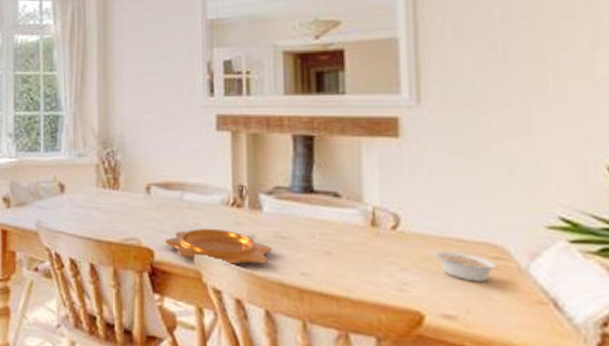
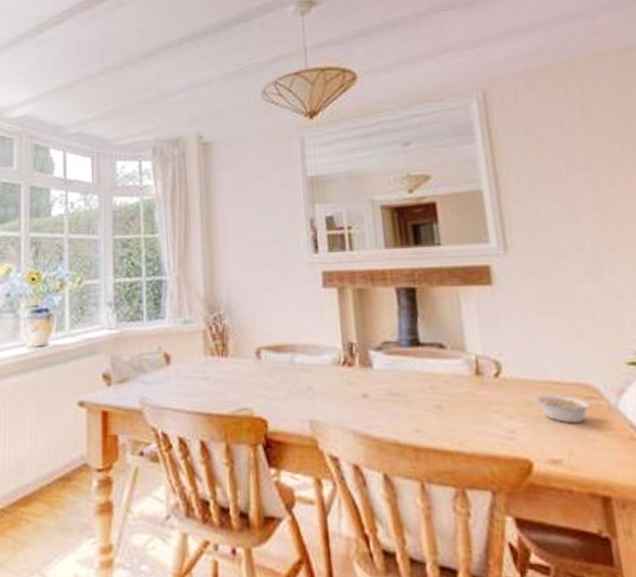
decorative bowl: present [164,228,273,266] -> none [277,391,386,429]

